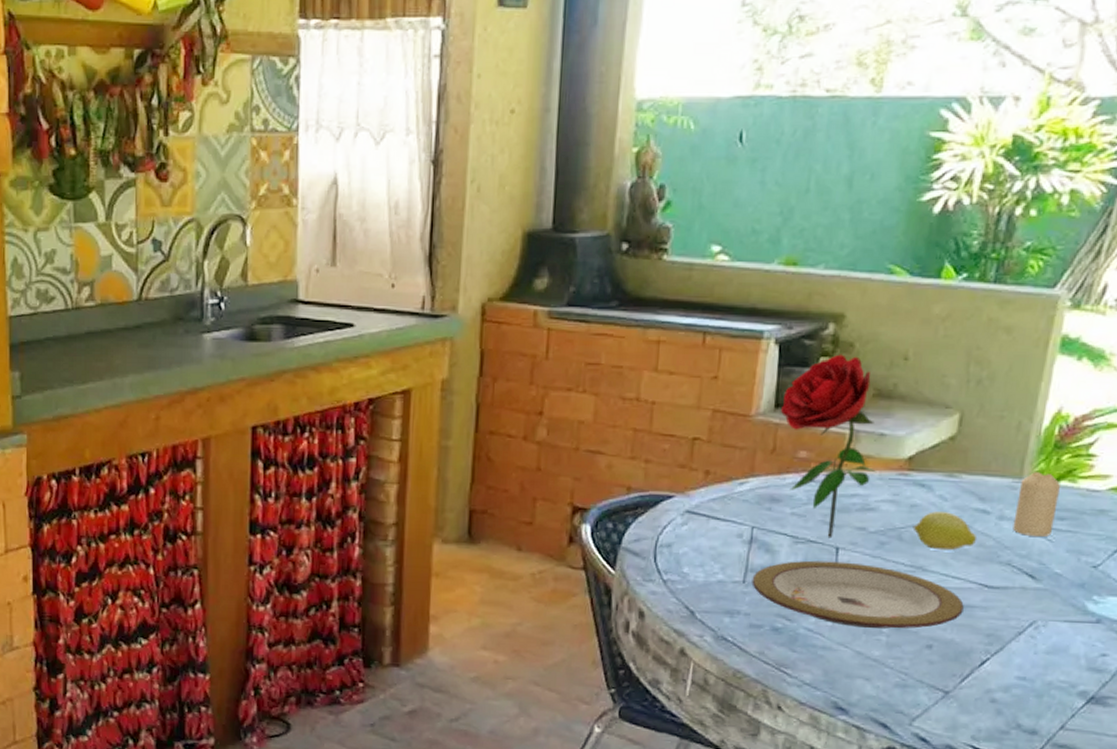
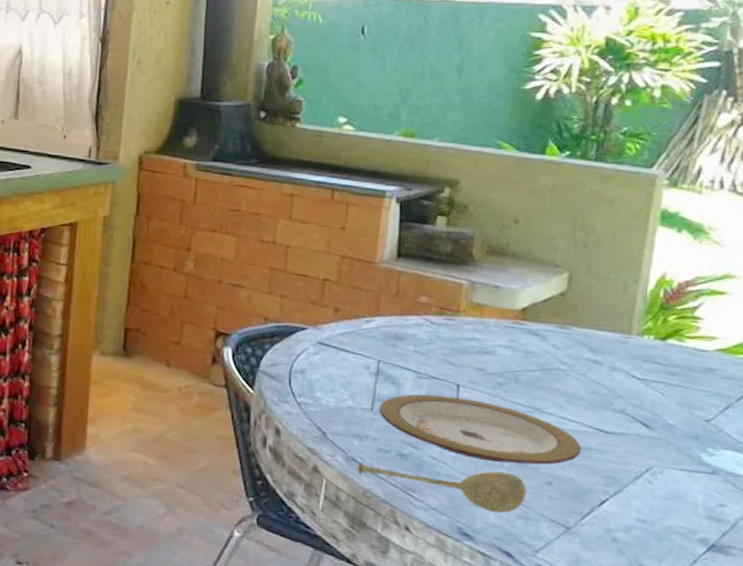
soupspoon: none [727,639,906,683] -> present [357,462,527,514]
flower: present [780,354,877,539] -> none [402,214,493,376]
fruit: present [912,511,977,551] -> none [529,358,591,396]
candle: present [1013,472,1060,537] -> none [624,329,668,390]

